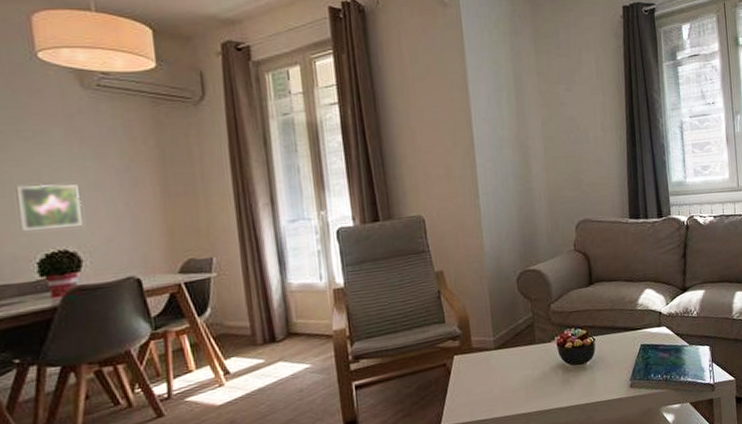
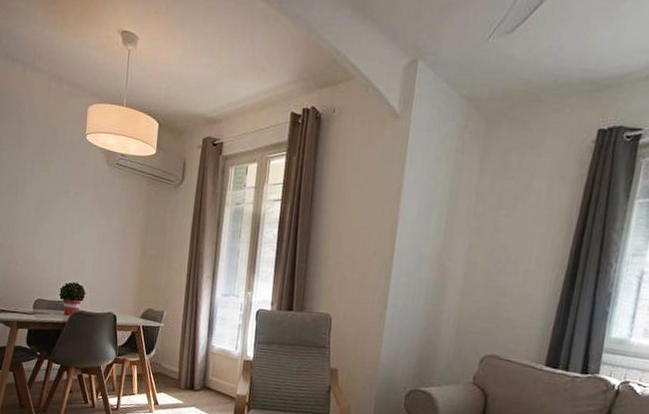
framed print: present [15,184,82,231] -> none [56,232,92,267]

